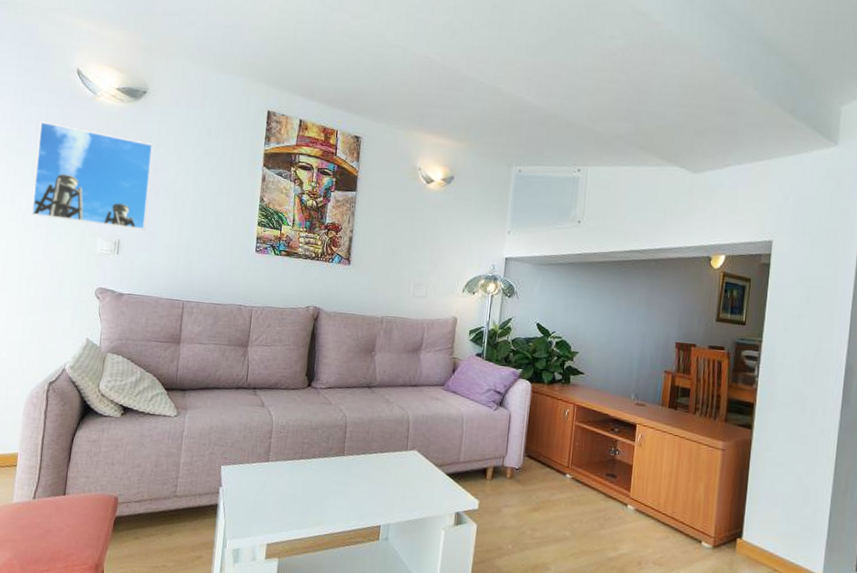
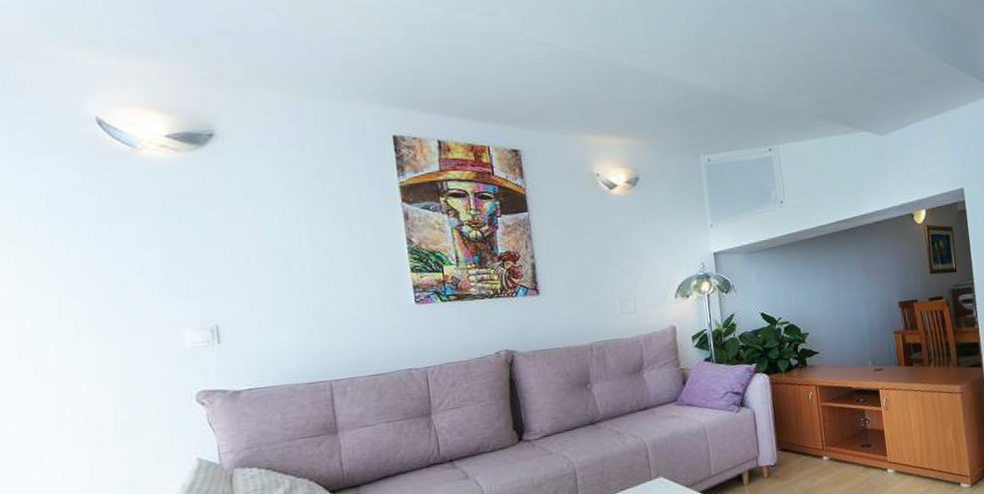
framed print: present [31,121,153,230] -> none [51,193,253,319]

